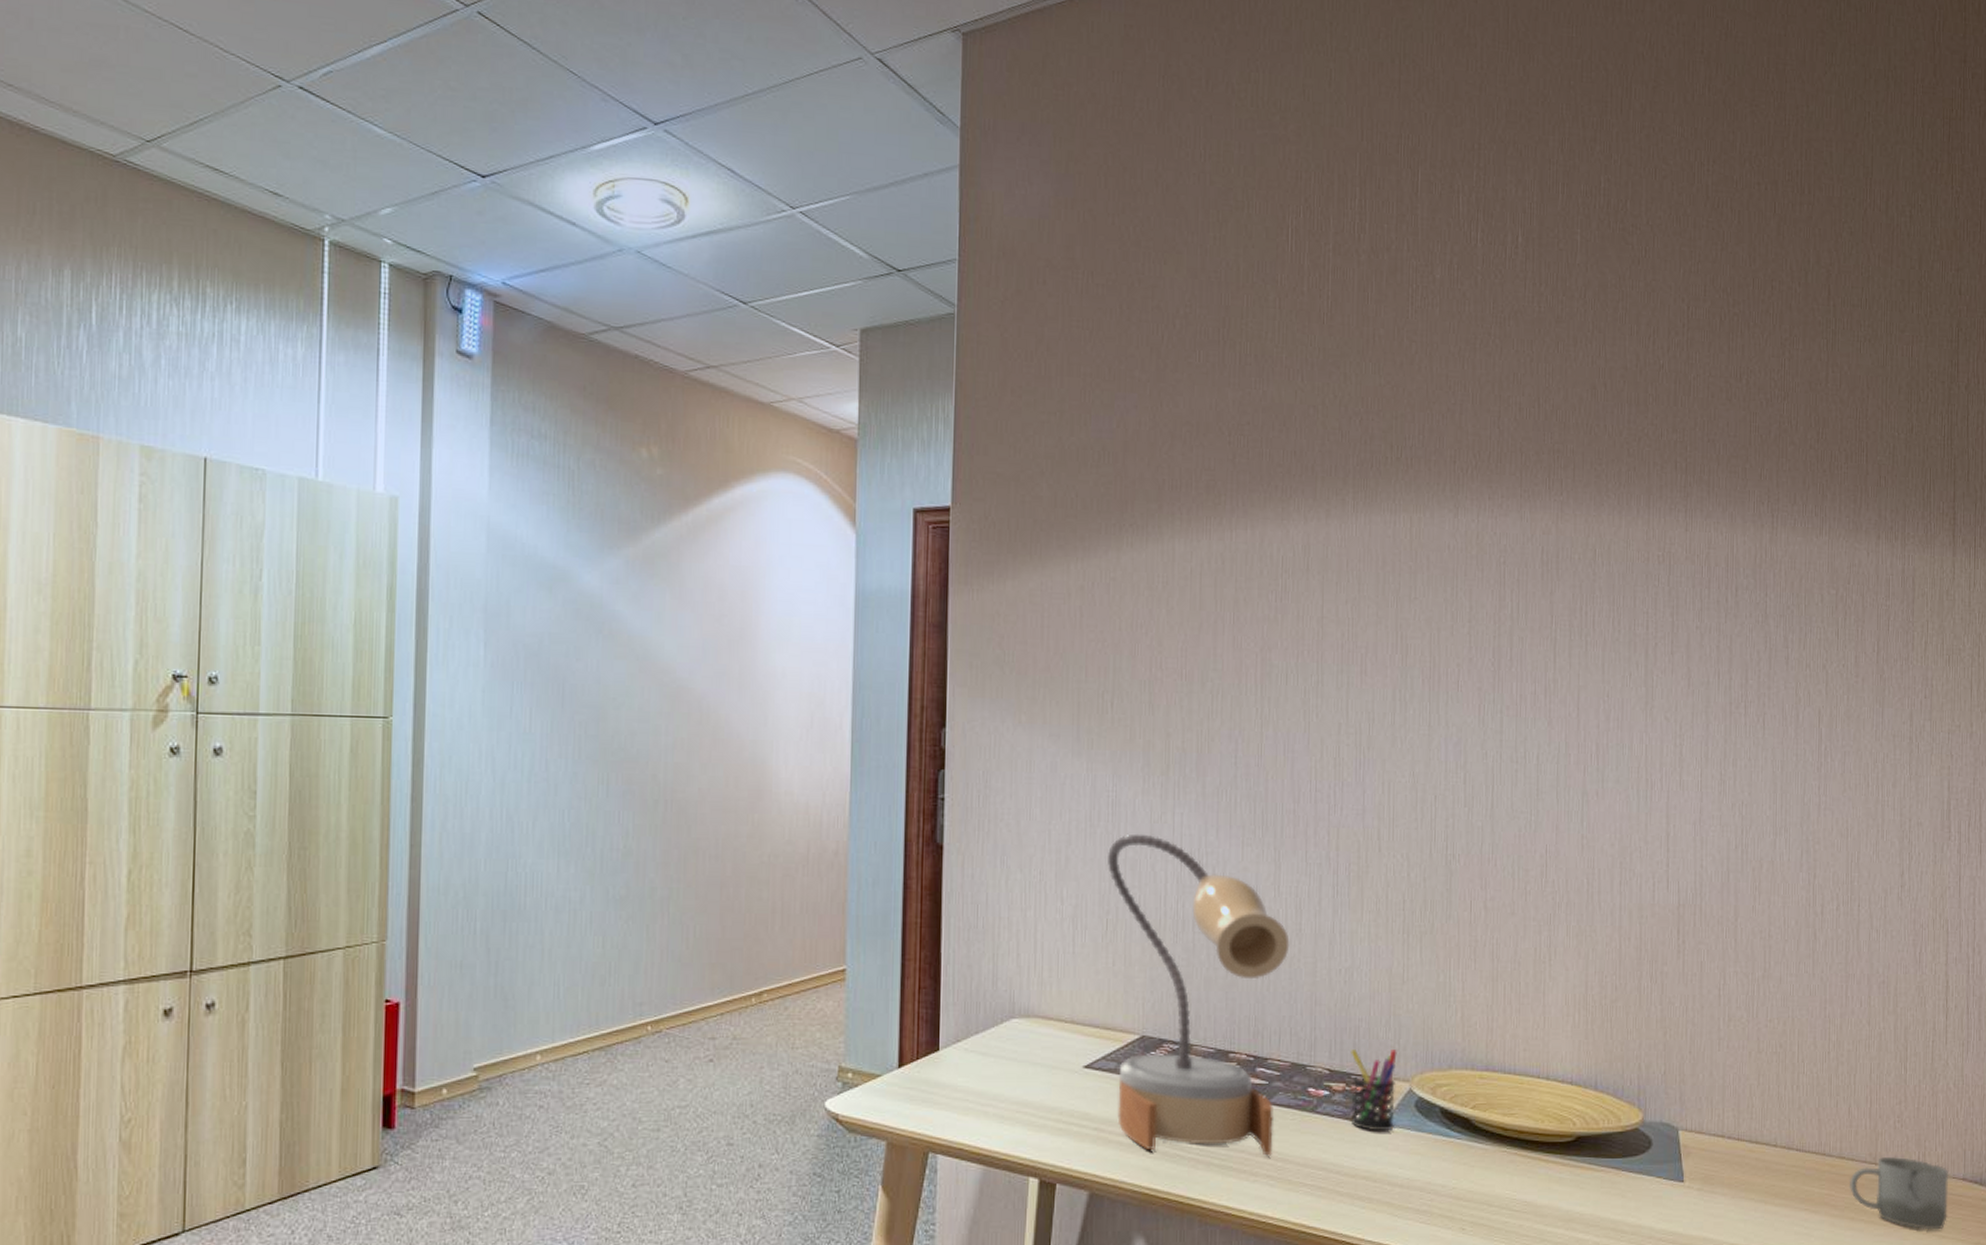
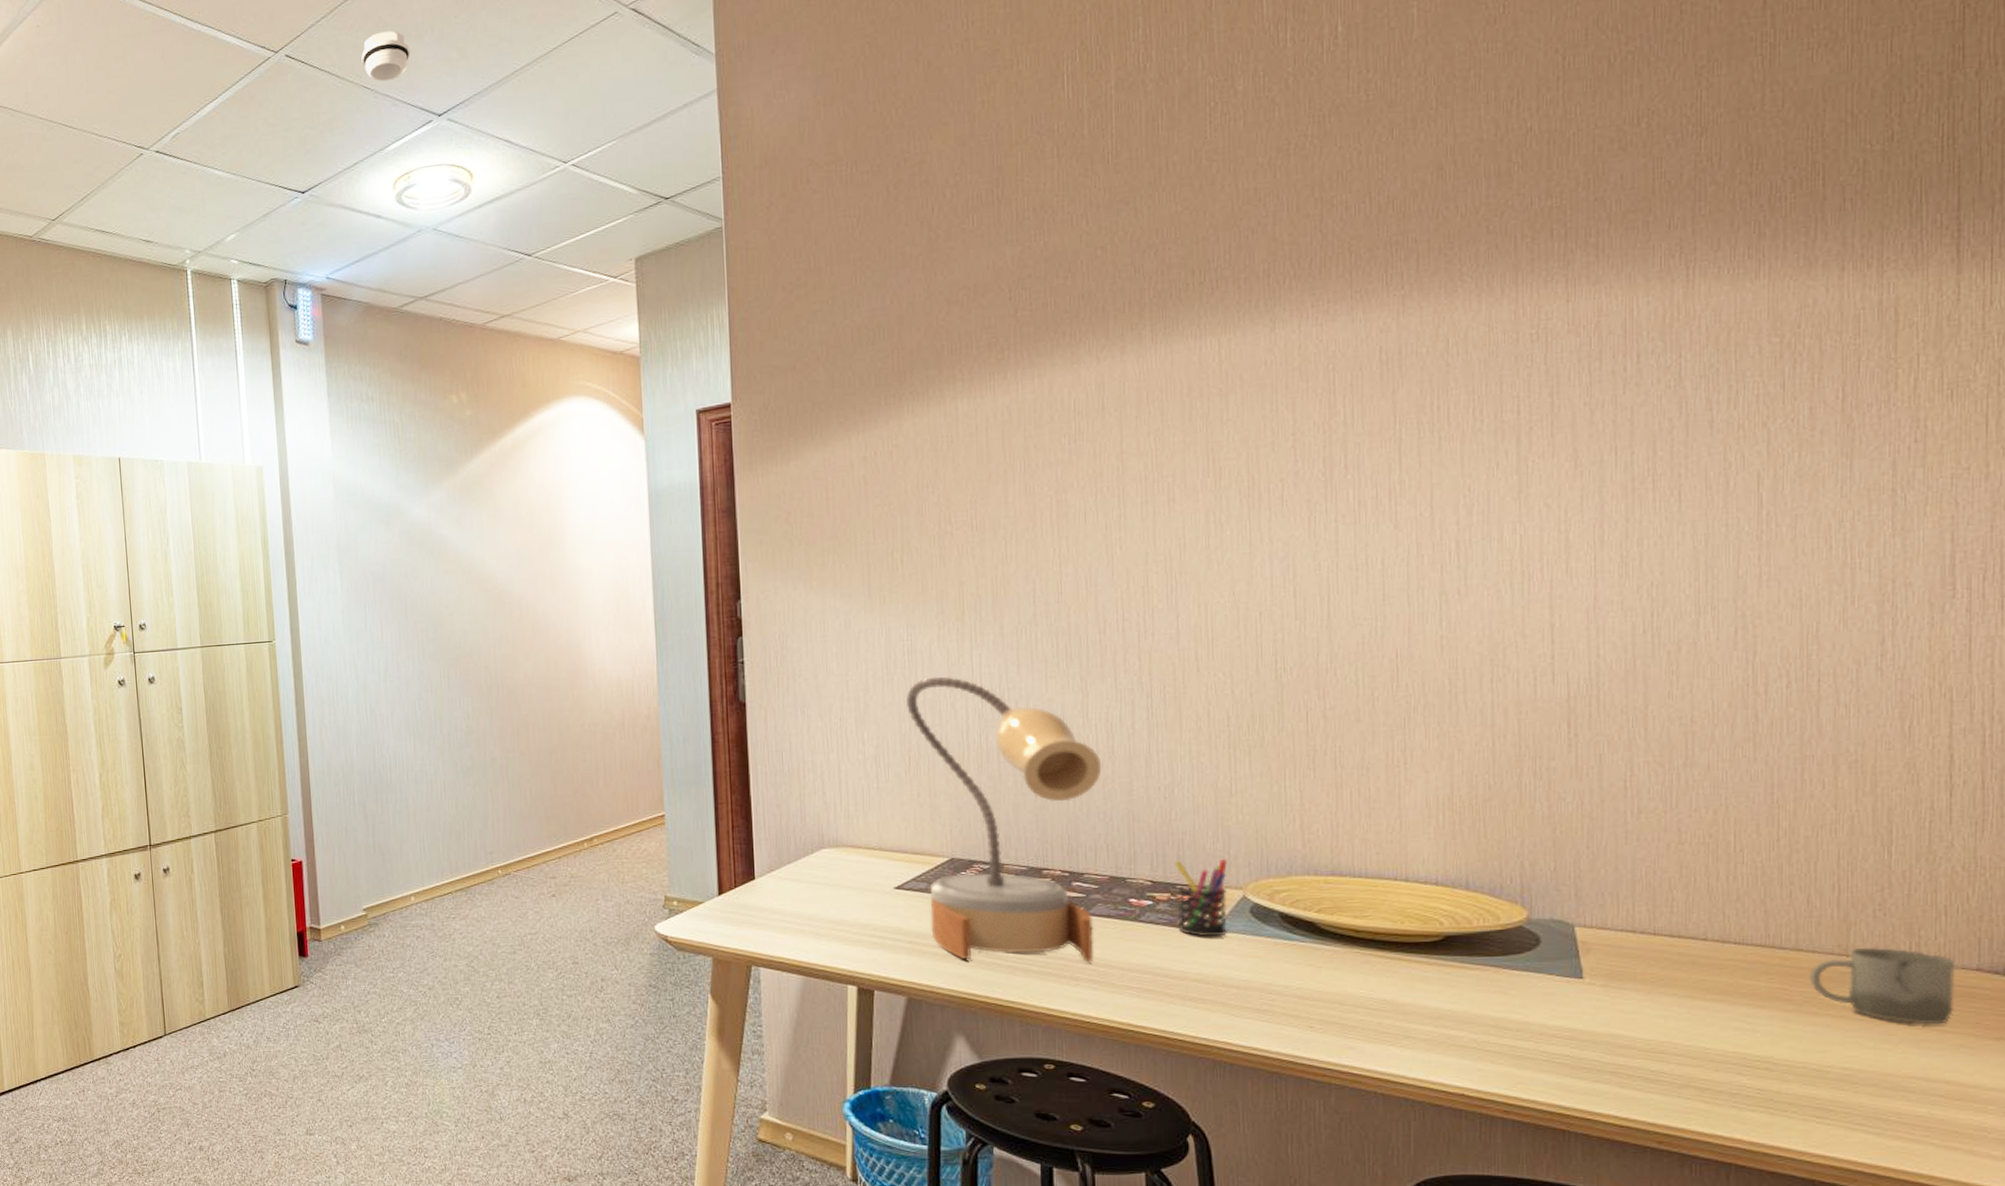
smoke detector: none [570,13,628,72] -> present [361,30,411,82]

